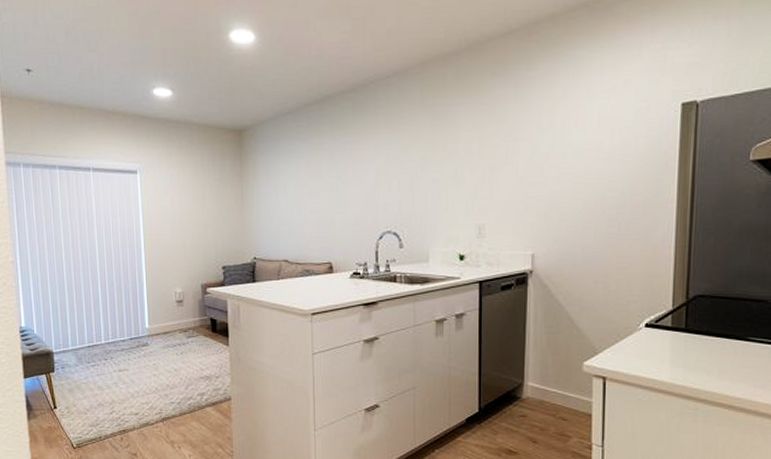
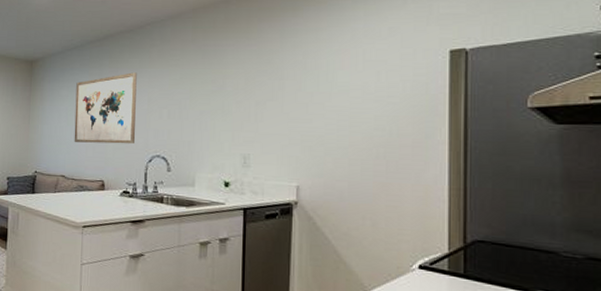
wall art: none [294,139,363,222] -> present [74,72,137,144]

